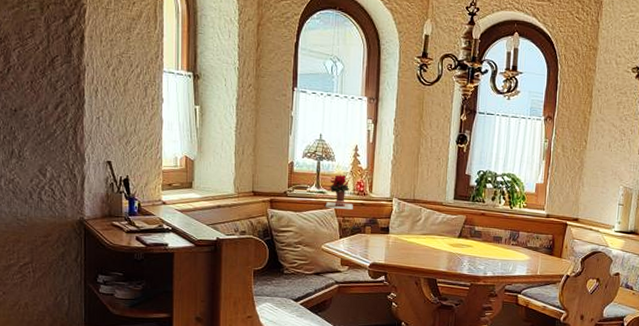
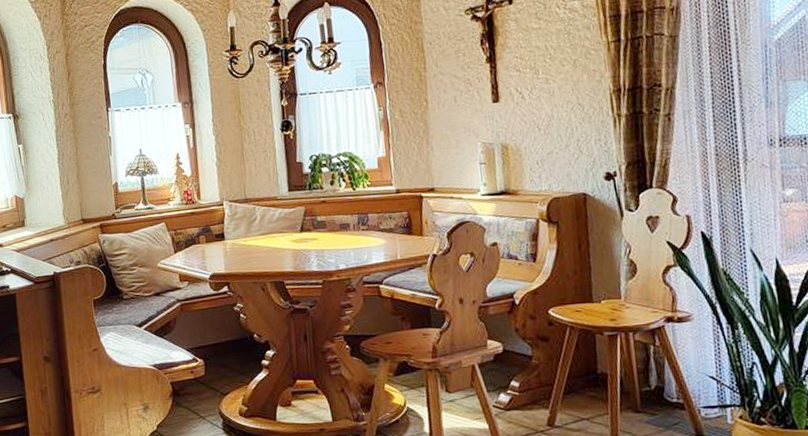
potted flower: present [325,175,353,210] -> none [155,186,184,224]

